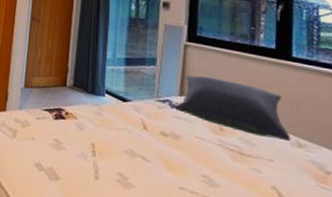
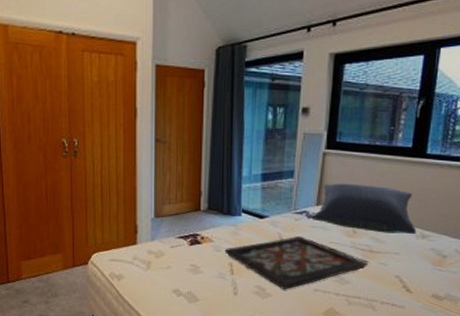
decorative tray: none [87,124,238,182] -> present [224,235,368,289]

